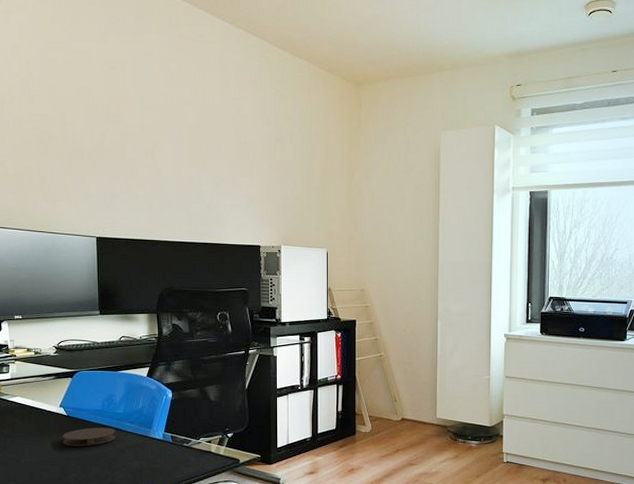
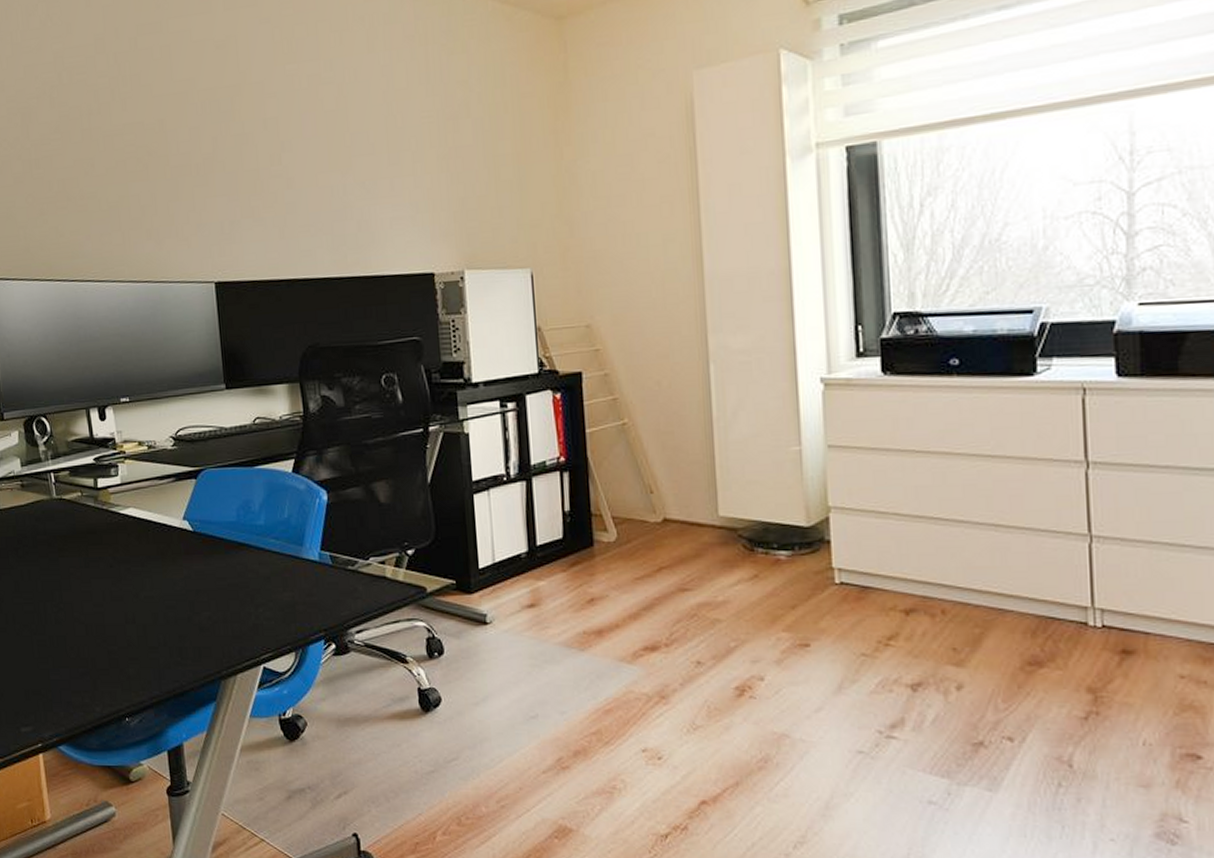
coaster: present [62,428,115,446] -> none [189,546,257,573]

